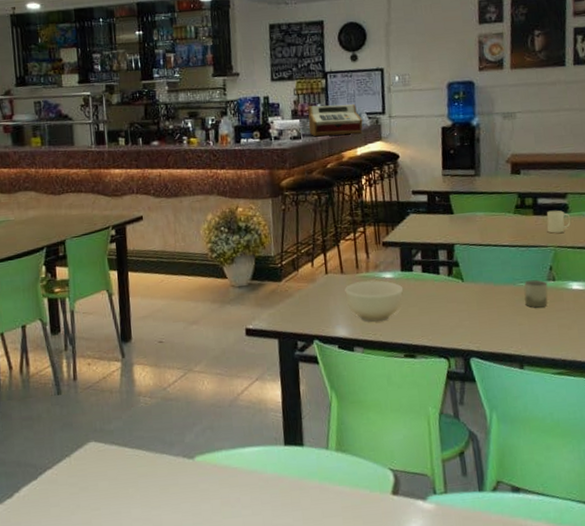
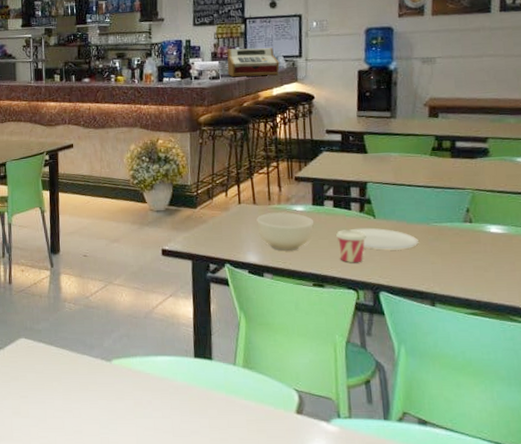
cup: none [426,294,457,330] -> present [336,229,368,263]
plate: none [439,291,506,315] -> present [349,227,419,251]
cup: present [524,279,548,308] -> none [438,220,464,248]
mug: present [546,210,571,234] -> none [464,153,492,177]

